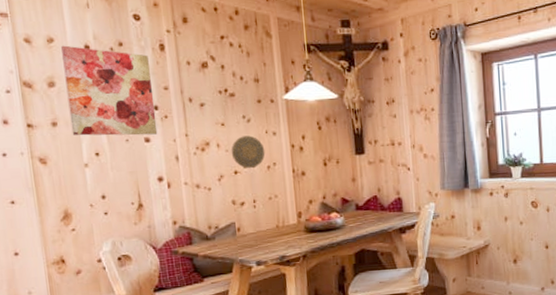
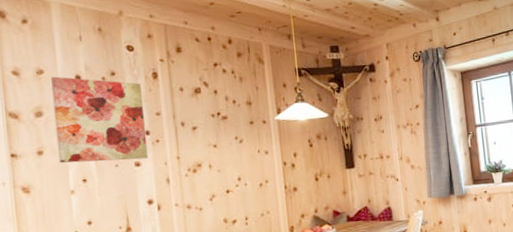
decorative plate: present [231,135,265,169] -> none [223,155,258,188]

